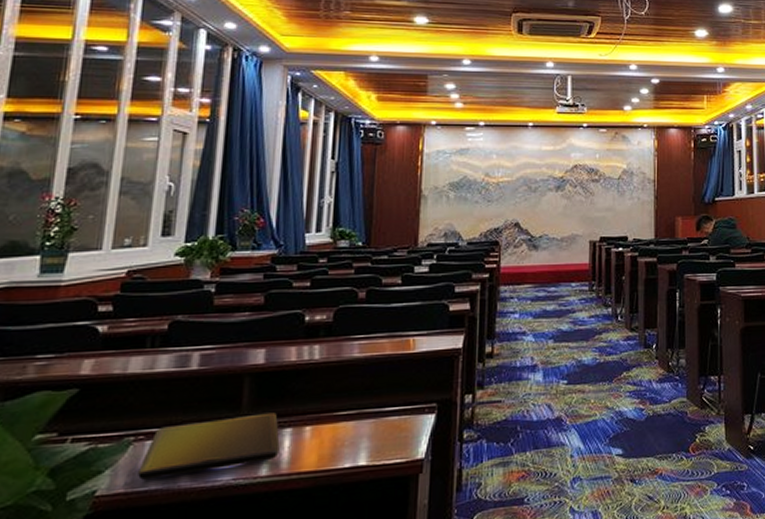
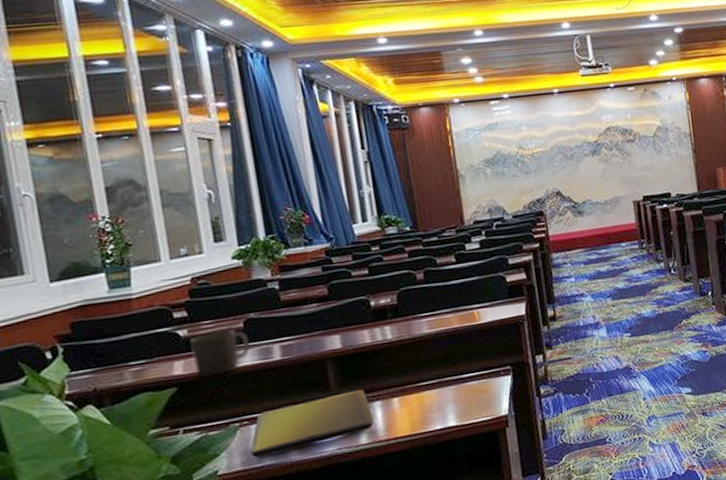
mug: none [104,330,170,381] -> present [189,329,250,378]

